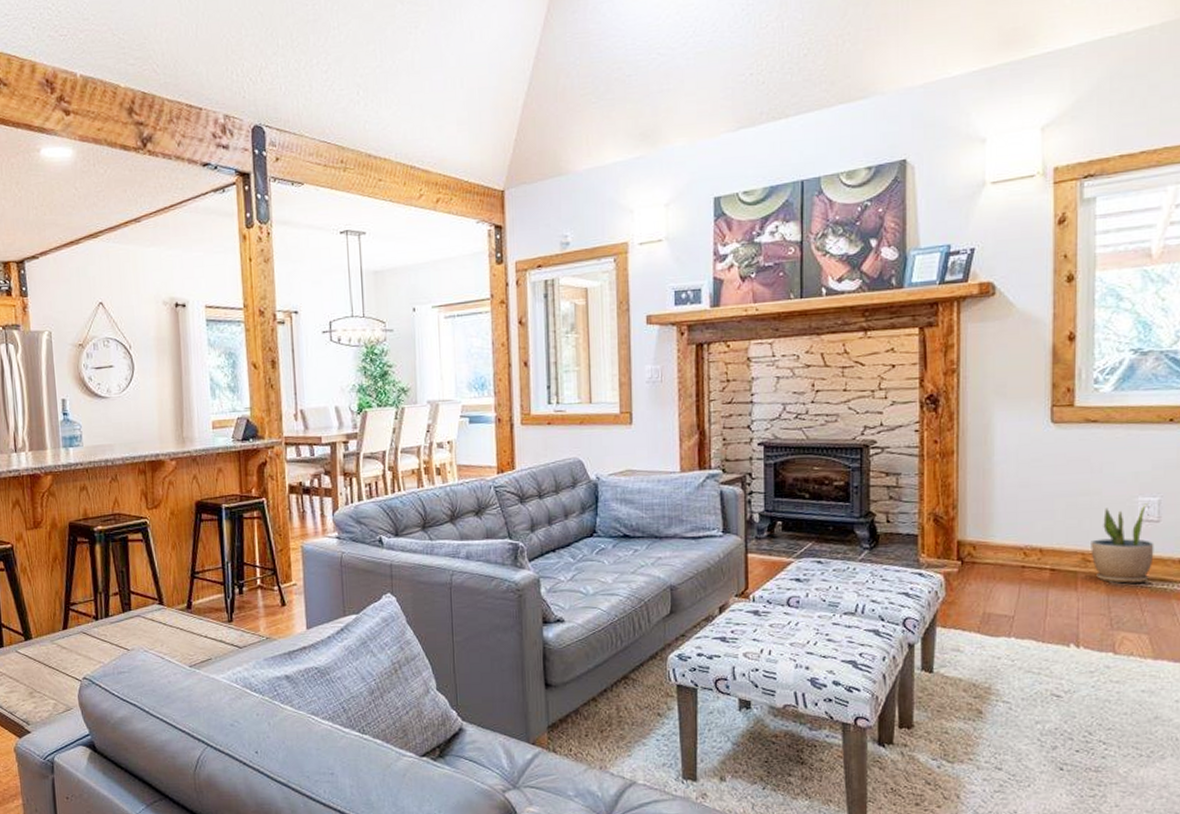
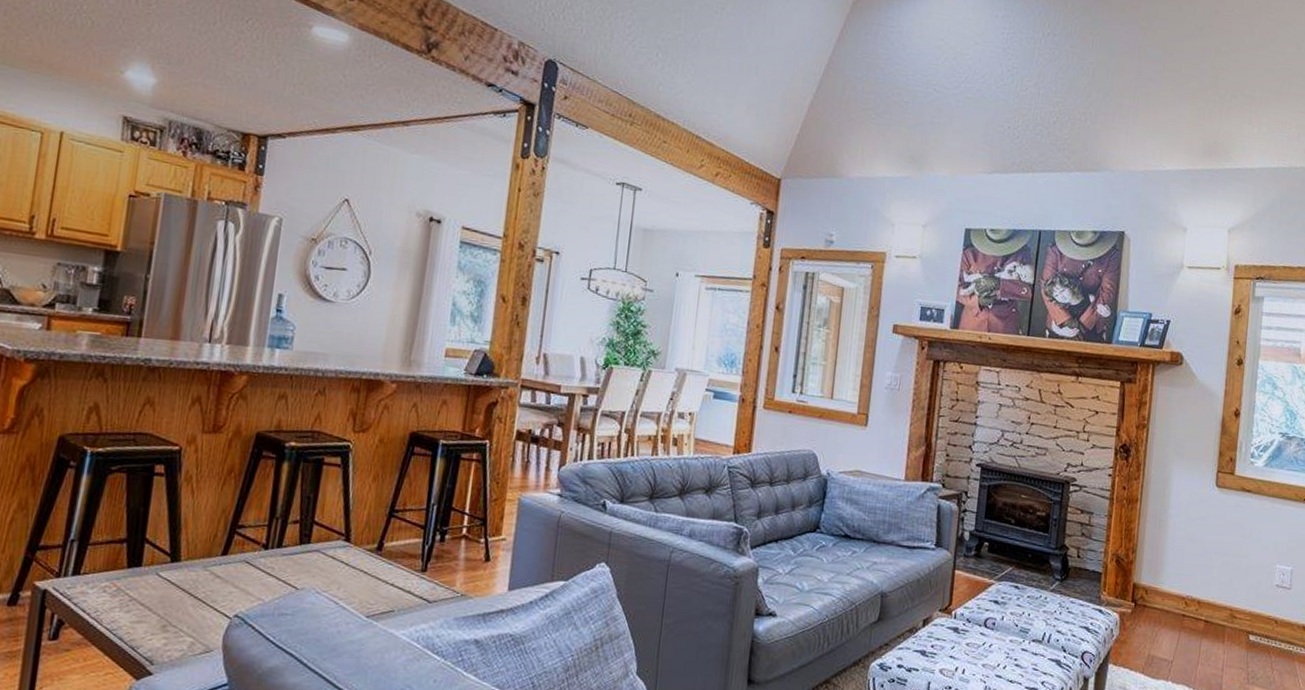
potted plant: present [1091,502,1154,583] -> none [1237,570,1286,643]

